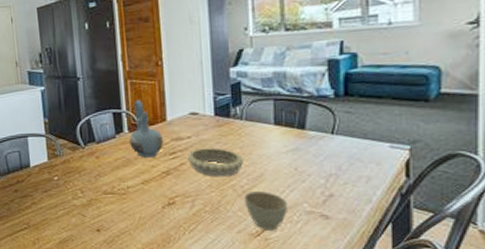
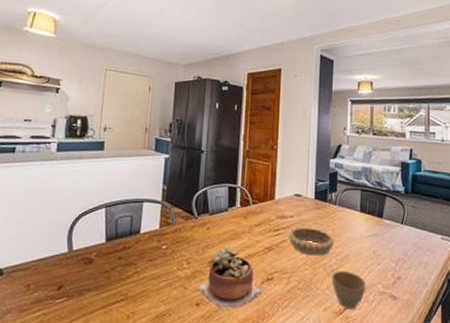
succulent plant: none [96,173,164,235] -> present [198,246,262,310]
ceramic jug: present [129,99,163,158] -> none [240,177,270,233]

